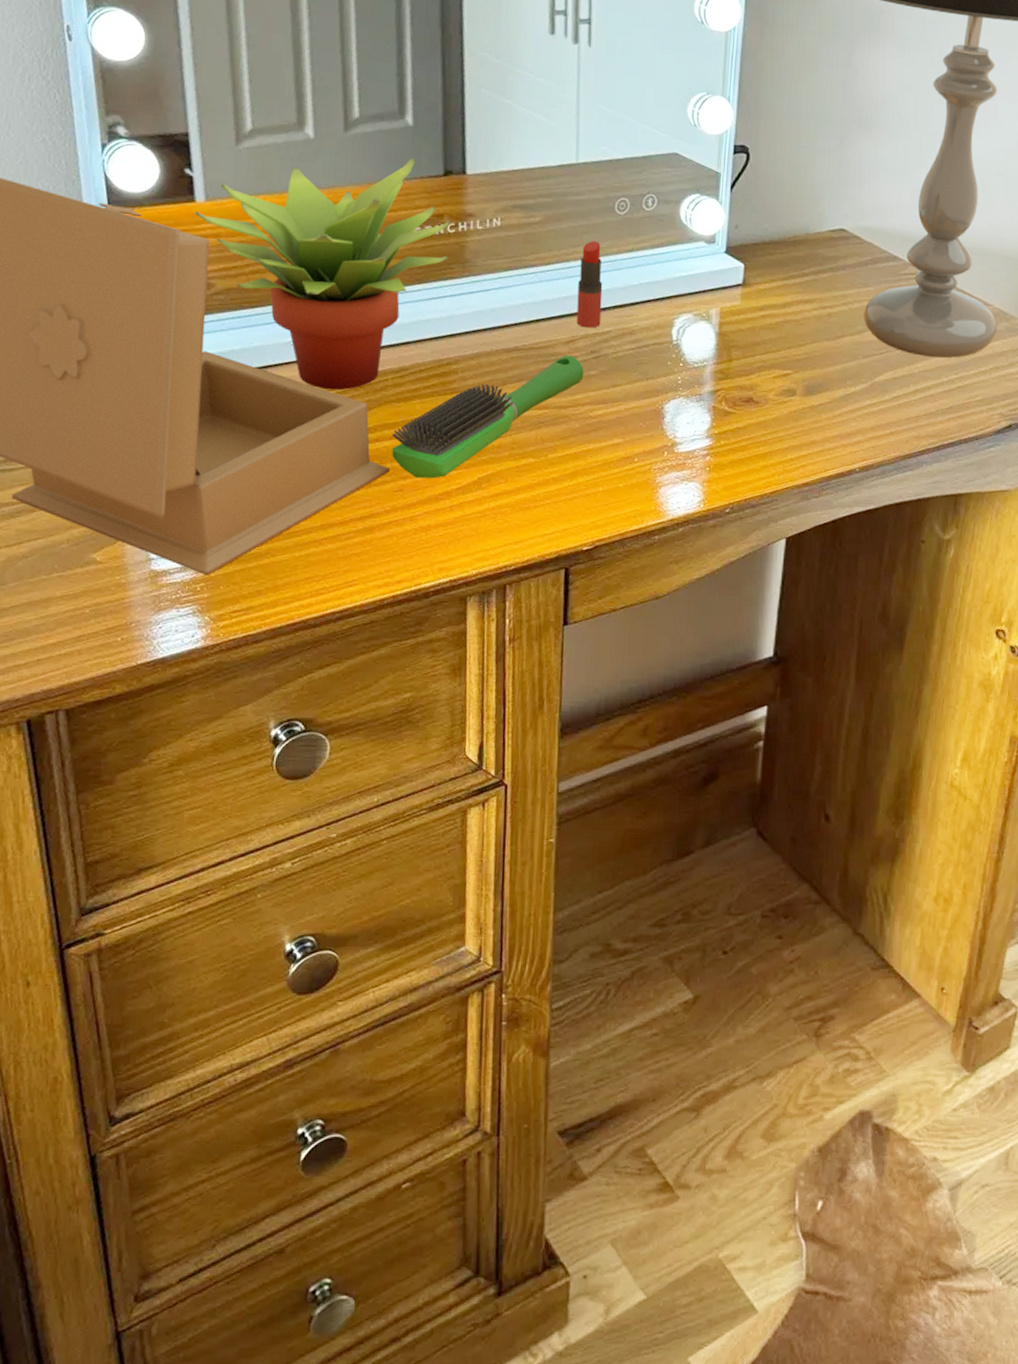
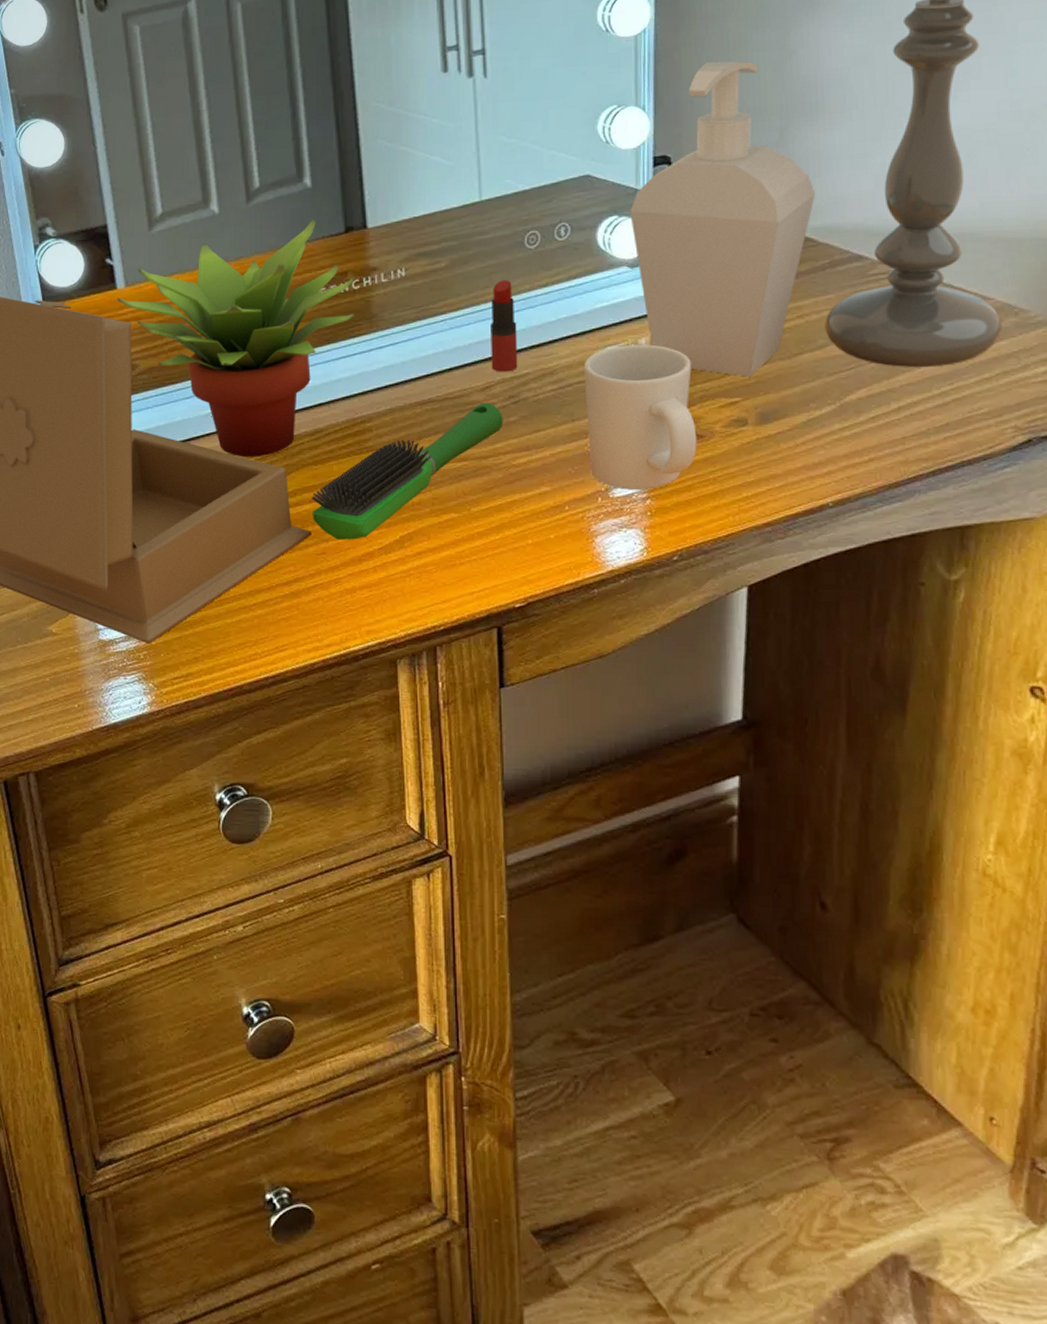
mug: none [659,313,753,447] -> present [583,344,697,490]
soap bottle: none [710,66,864,353] -> present [630,61,815,377]

